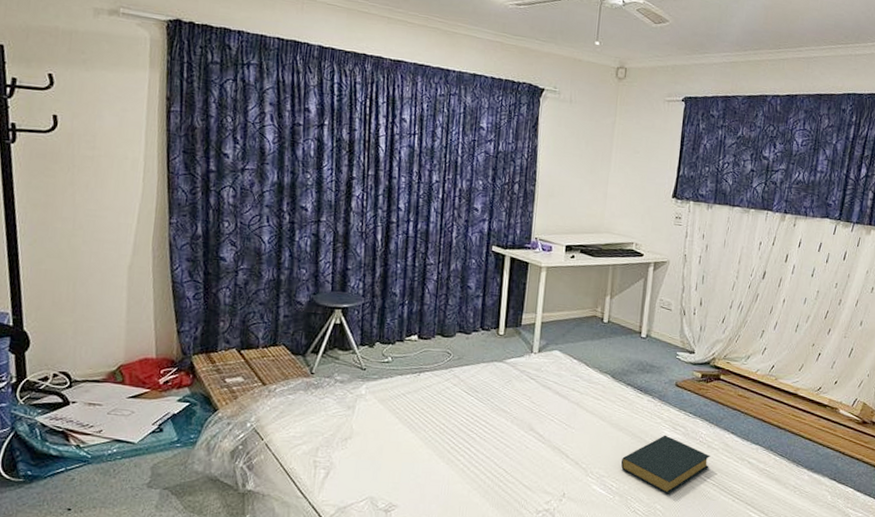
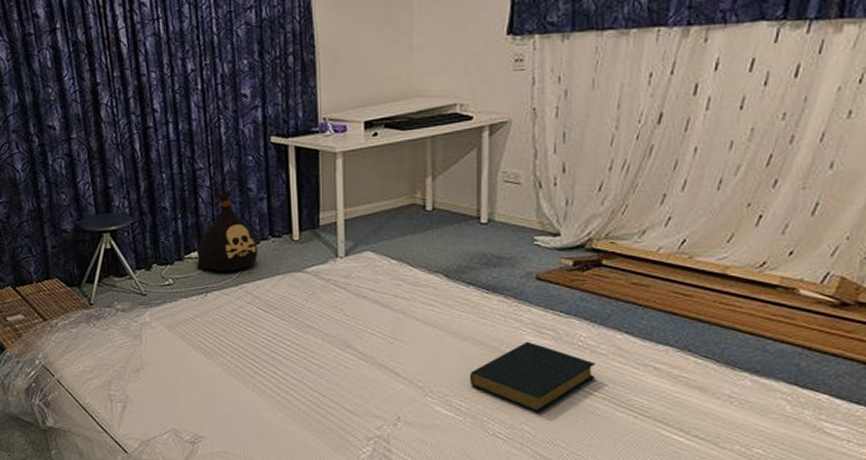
bag: none [415,286,470,356] -> present [197,191,258,272]

